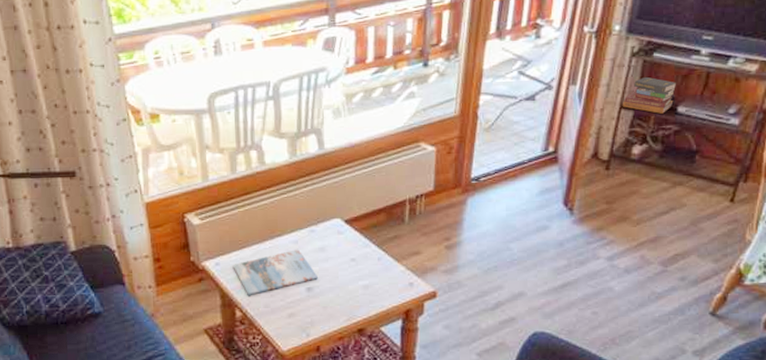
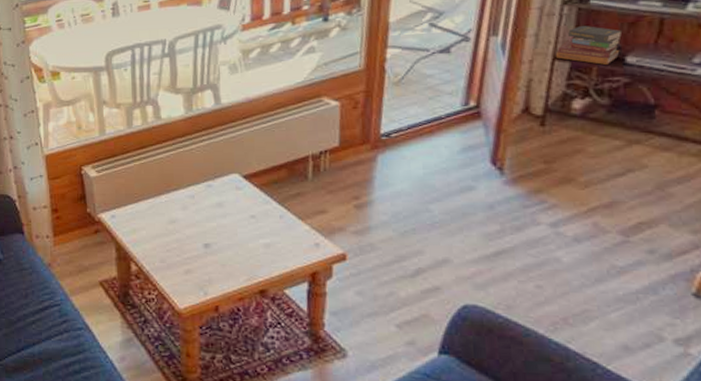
magazine: present [232,249,318,295] -> none [128,204,216,249]

